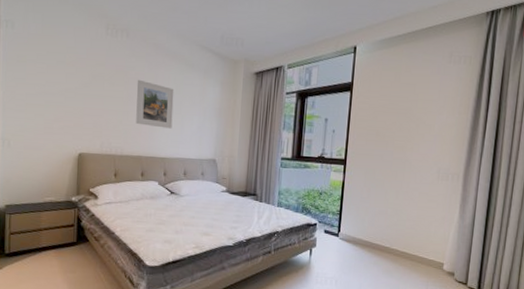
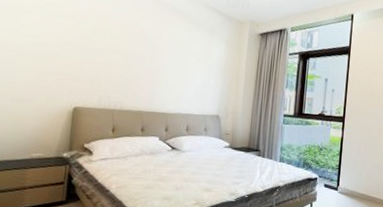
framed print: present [136,79,174,129] -> none [138,35,179,85]

